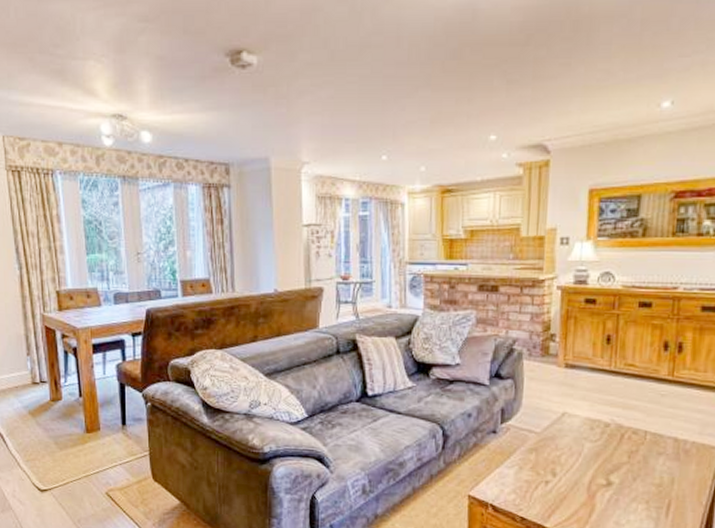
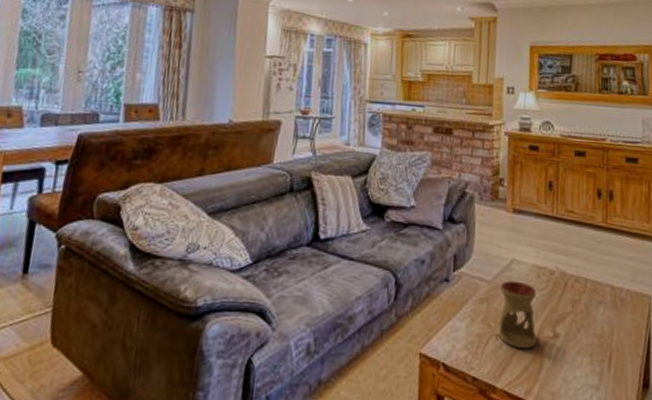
oil burner: none [548,432,590,494] -> present [498,280,537,348]

